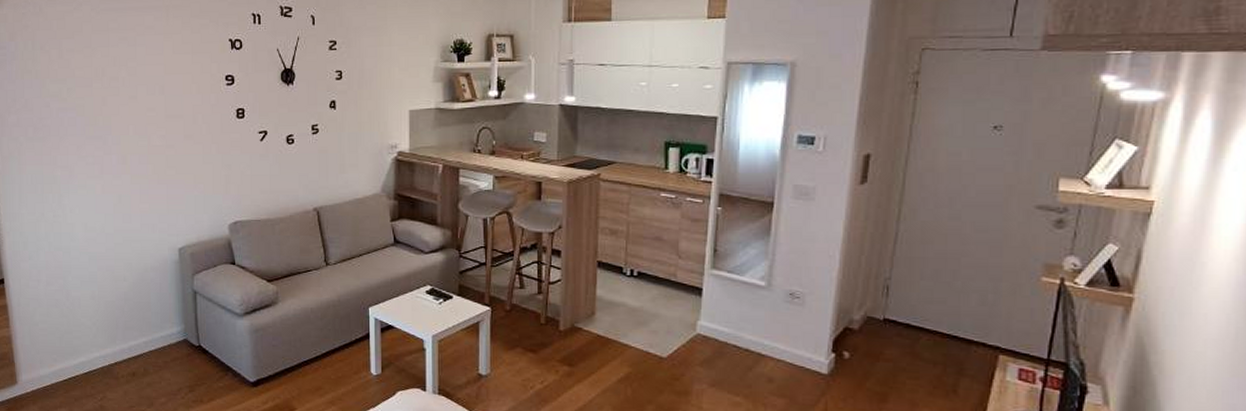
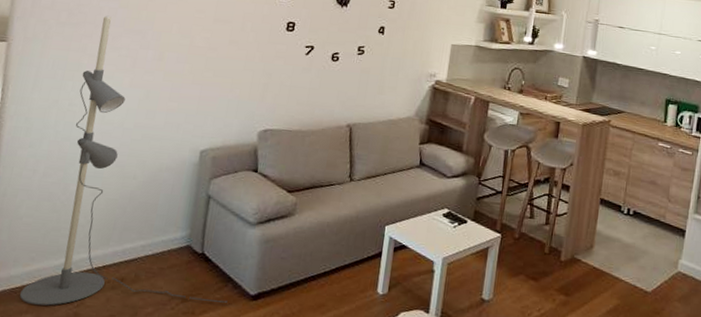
floor lamp: none [52,125,231,400] -> present [20,15,228,306]

